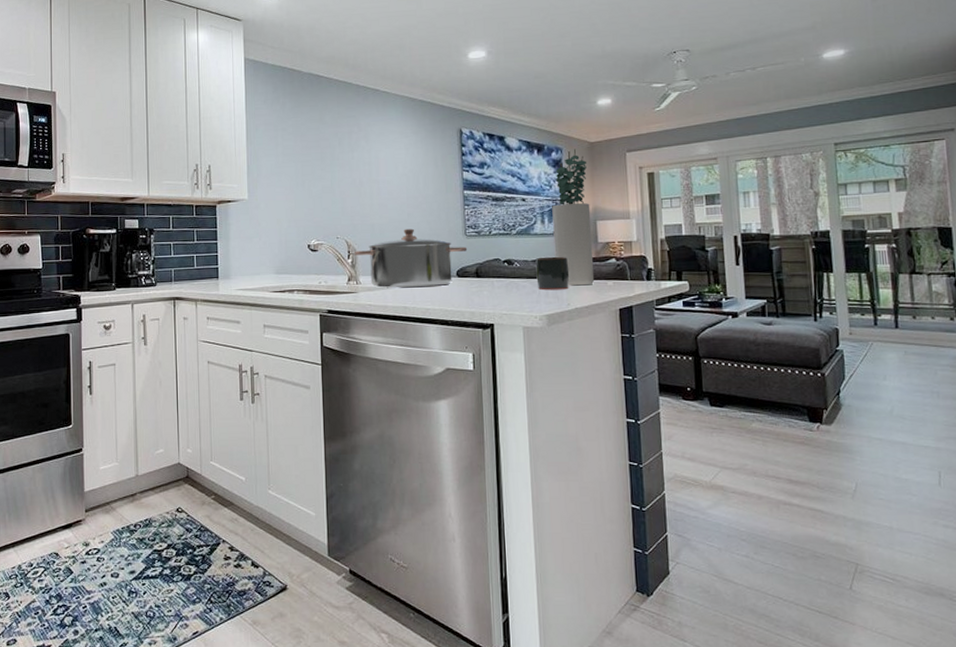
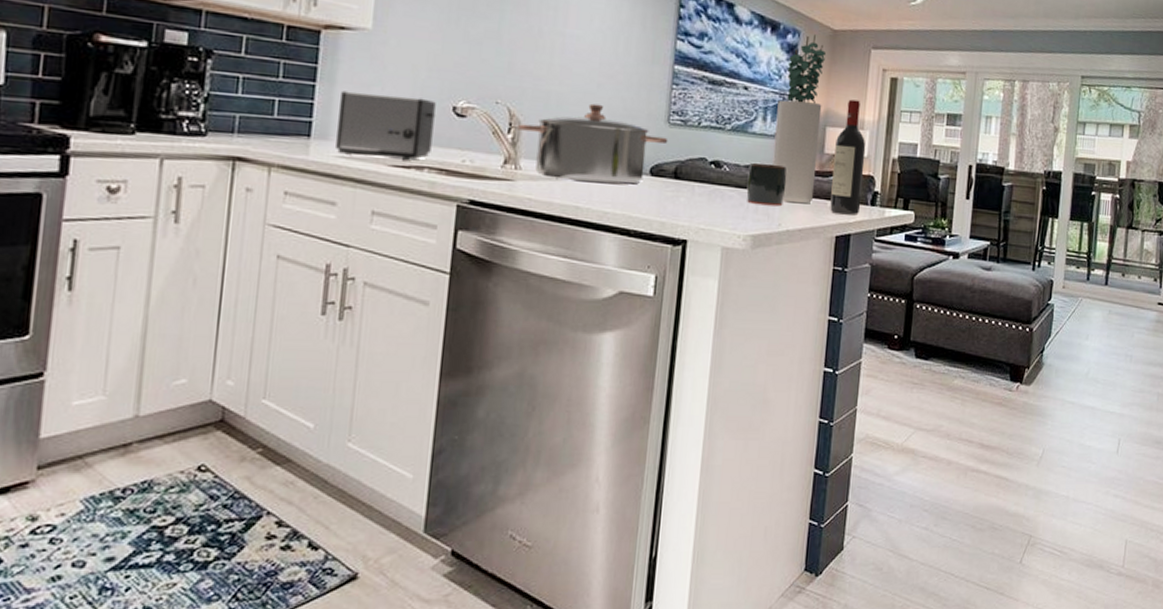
toaster: none [234,242,297,288] -> present [336,90,436,160]
wine bottle: none [607,195,638,292] -> present [830,99,866,217]

